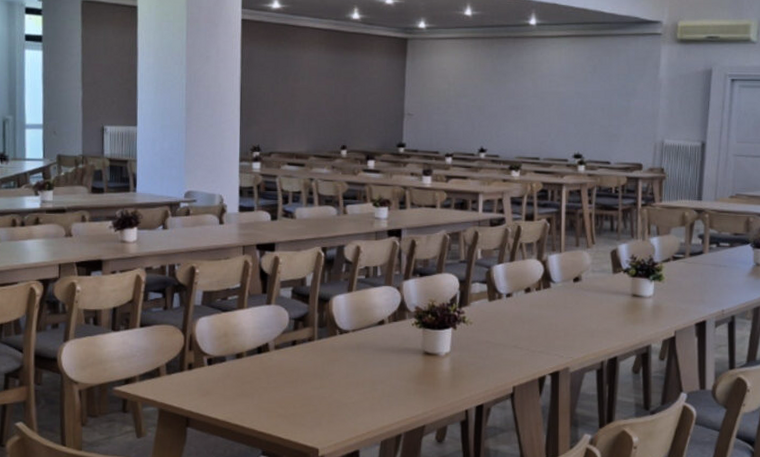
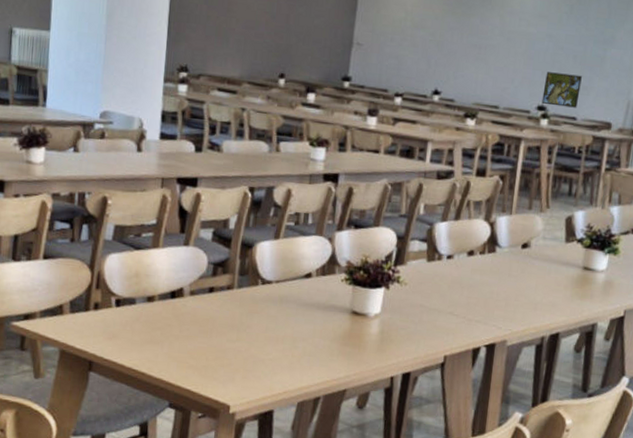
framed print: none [577,124,611,154] -> present [542,72,582,108]

